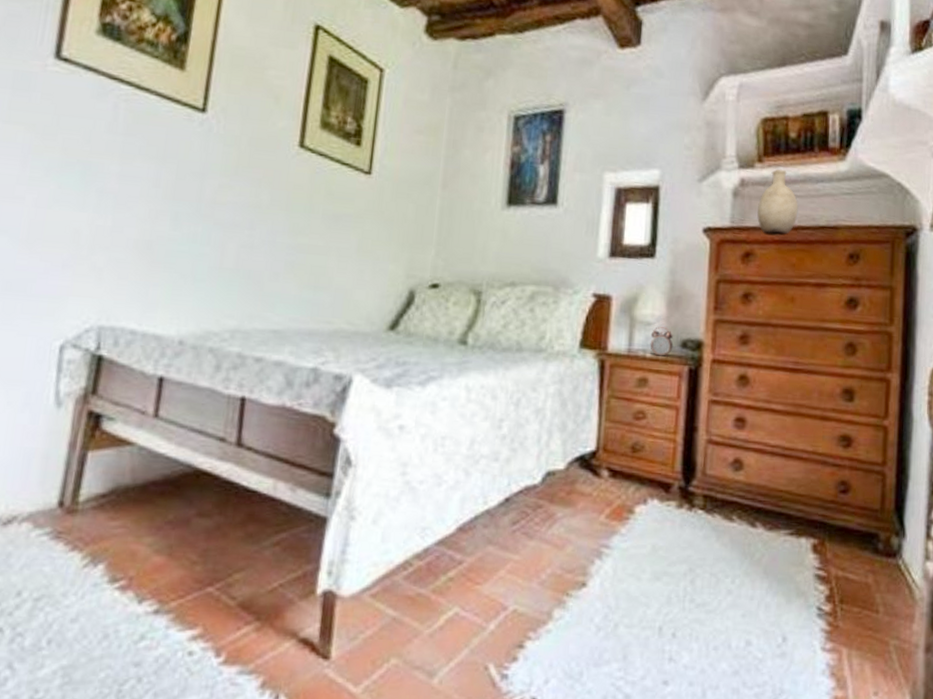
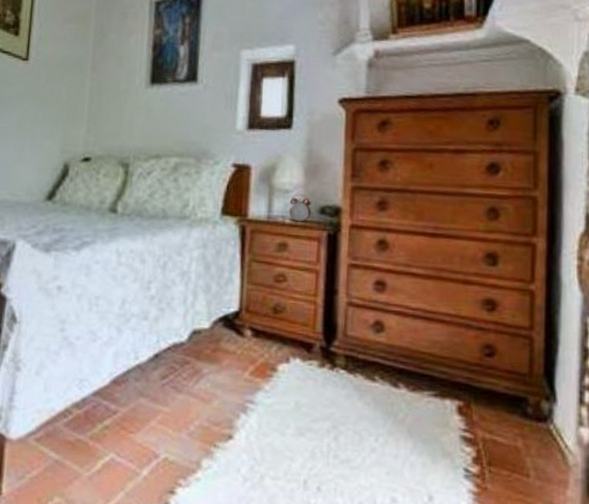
decorative vase: present [757,169,798,236] -> none [393,39,435,105]

